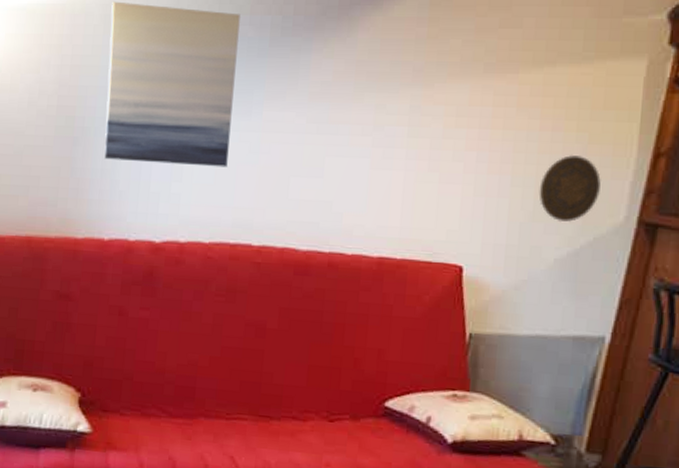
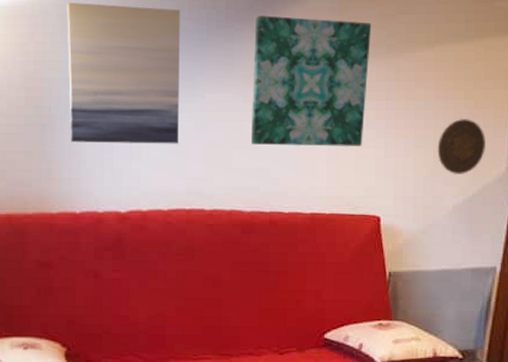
wall art: none [313,24,468,181] -> present [251,16,372,146]

